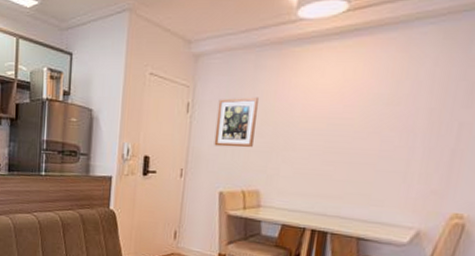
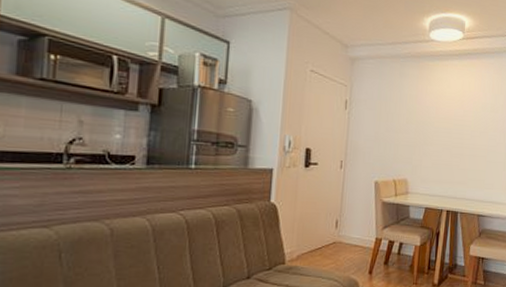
wall art: present [214,97,258,148] -> none [369,98,404,142]

